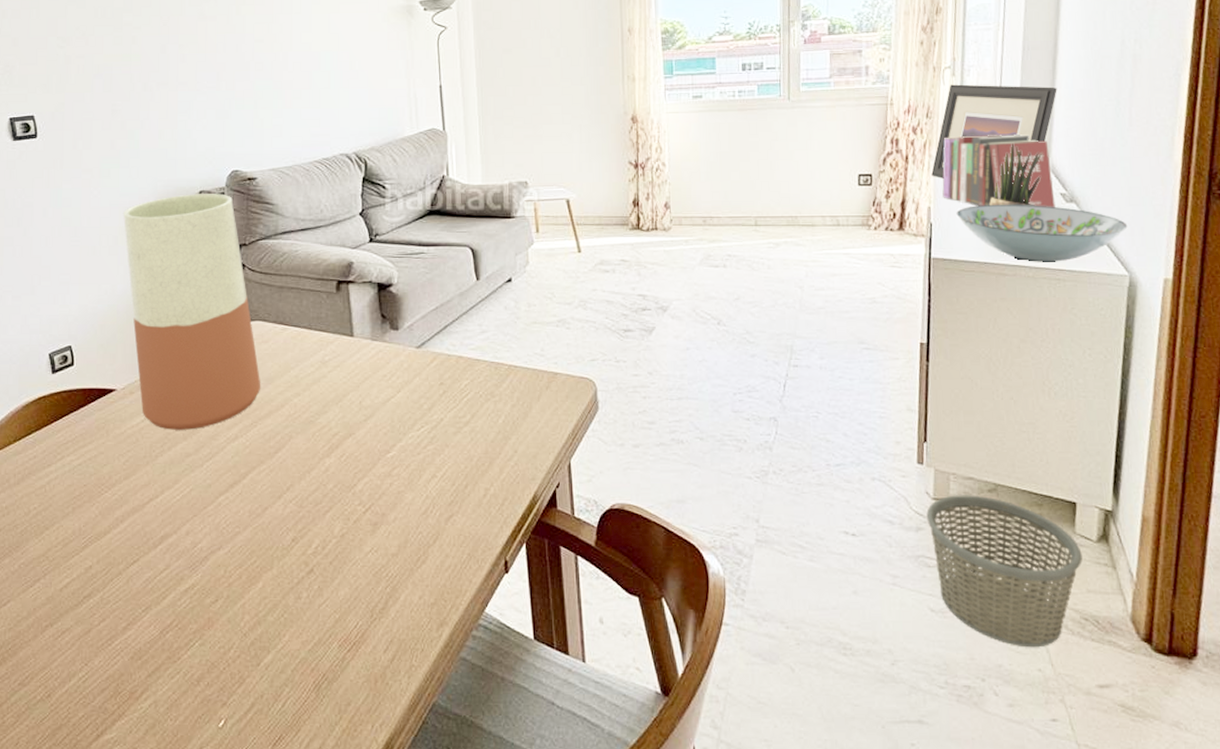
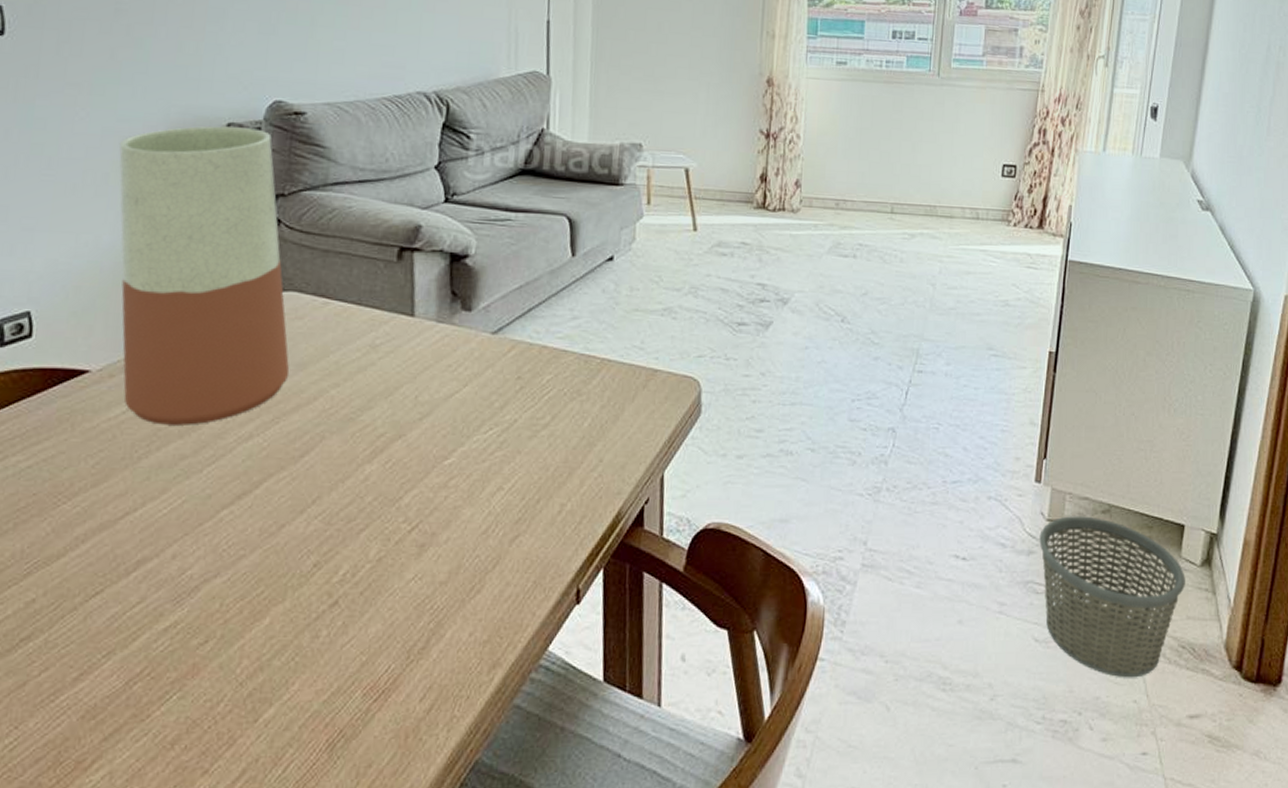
picture frame: present [931,84,1057,179] -> none [1076,75,1204,176]
books: present [942,135,1055,208] -> none [1085,132,1192,216]
decorative bowl: present [956,204,1128,262] -> none [1096,206,1257,272]
potted plant: present [989,143,1043,206] -> none [1129,144,1185,212]

